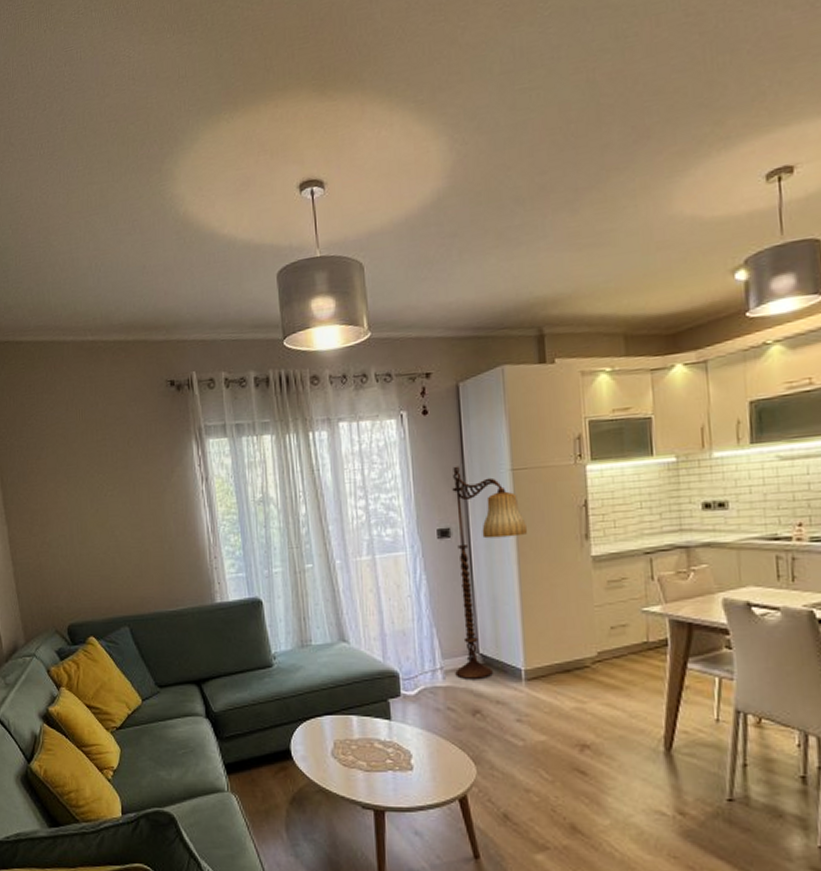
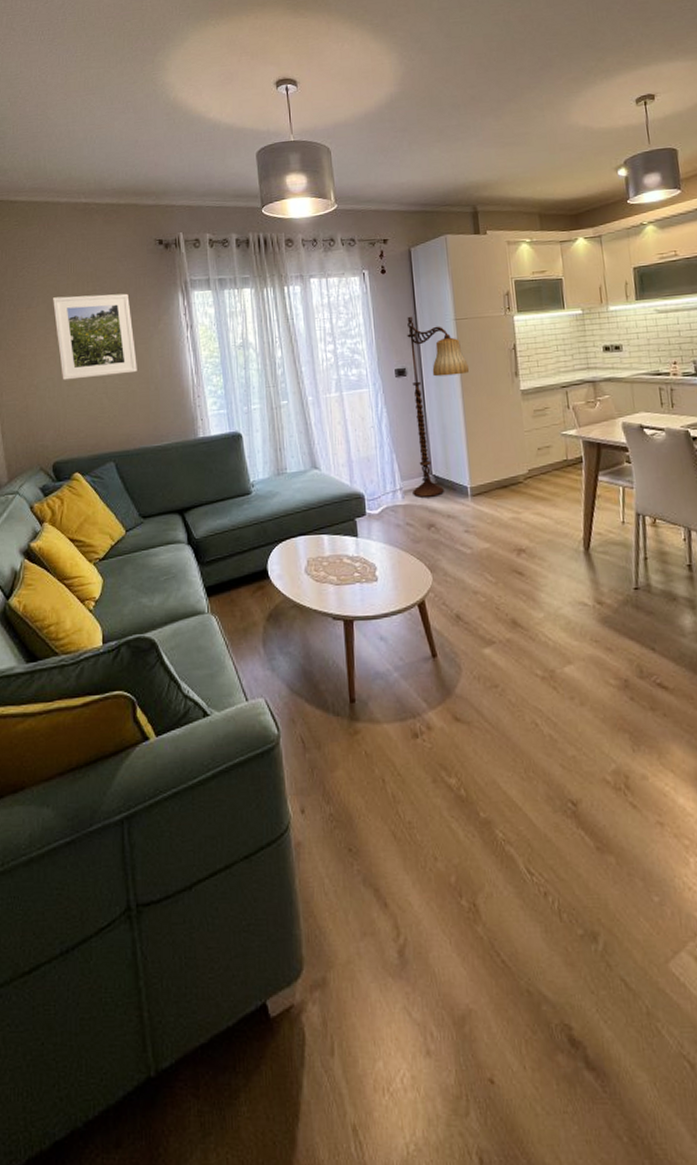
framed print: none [62,442,150,538] -> present [53,293,137,380]

